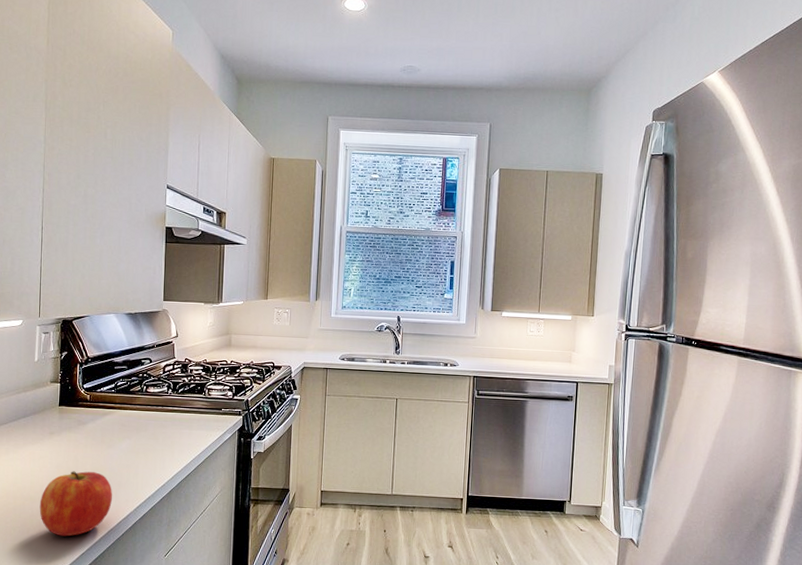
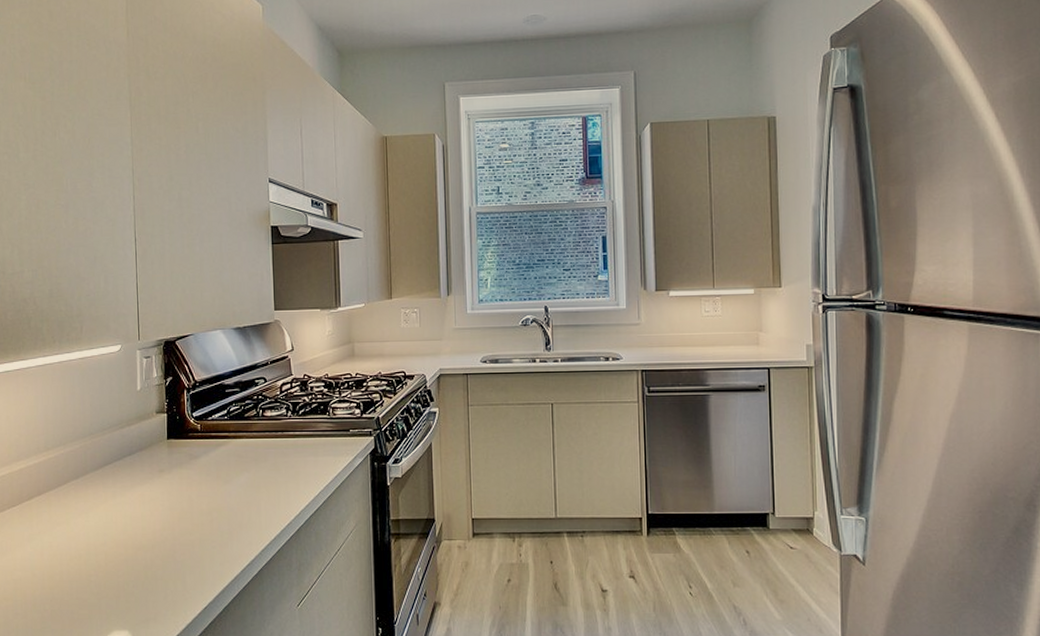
apple: present [39,471,112,537] -> none [153,512,234,589]

